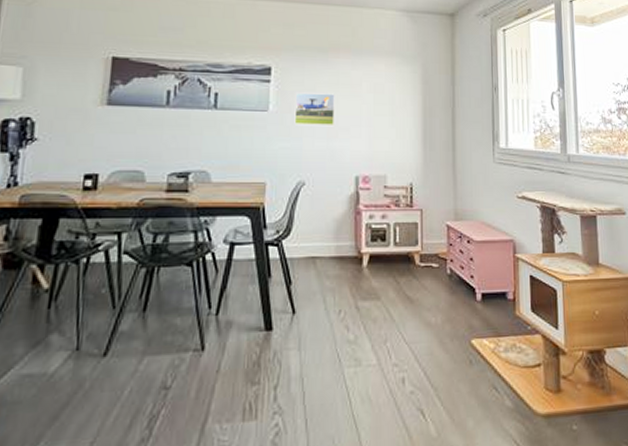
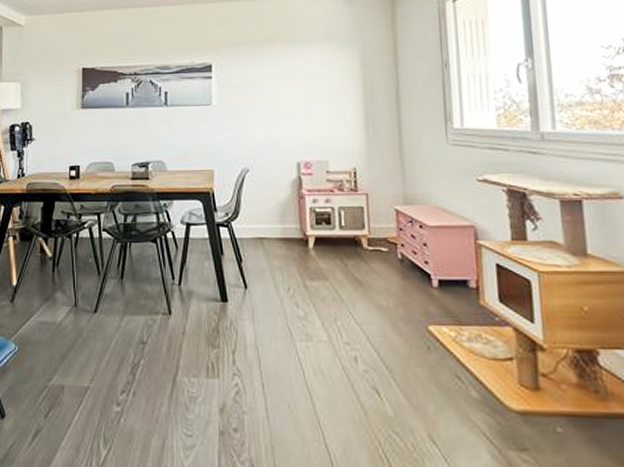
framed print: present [294,92,335,127] -> none [235,84,274,117]

